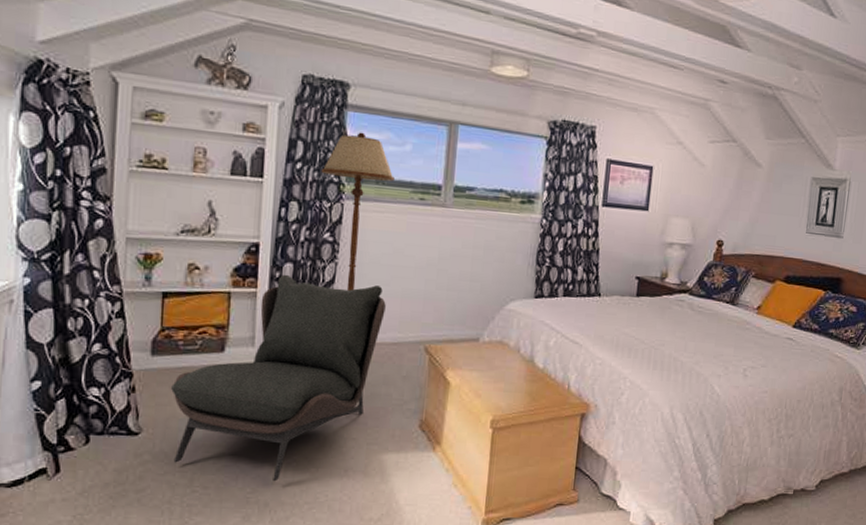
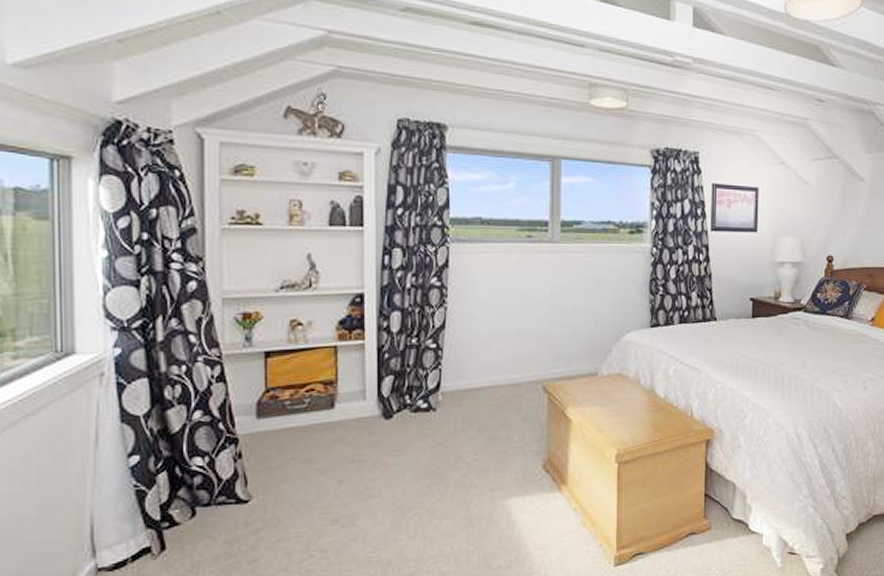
armless chair: present [171,274,386,482] -> none [281,323,500,538]
floor lamp: present [321,132,394,291] -> none [423,173,499,335]

